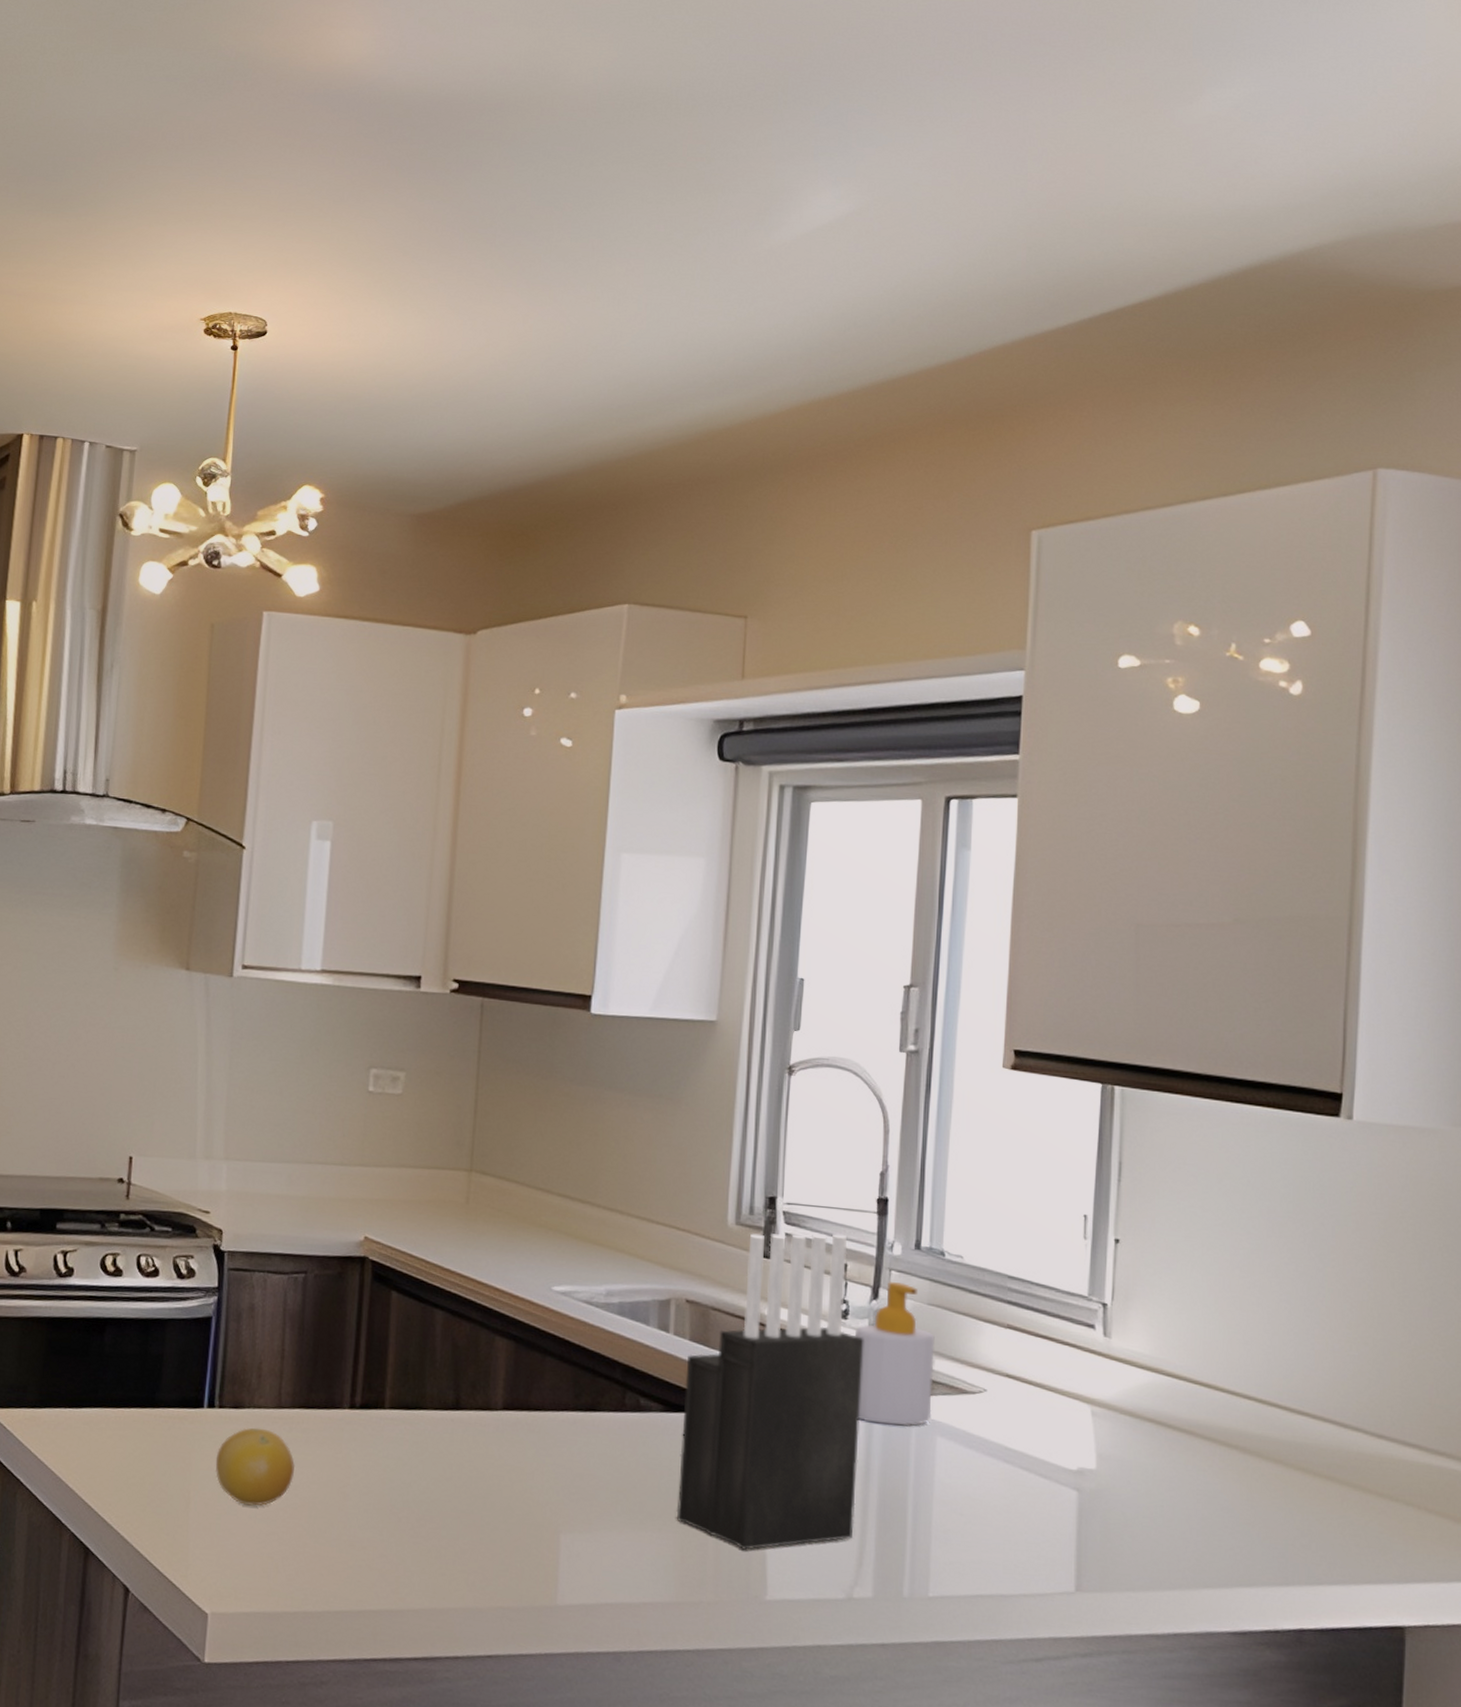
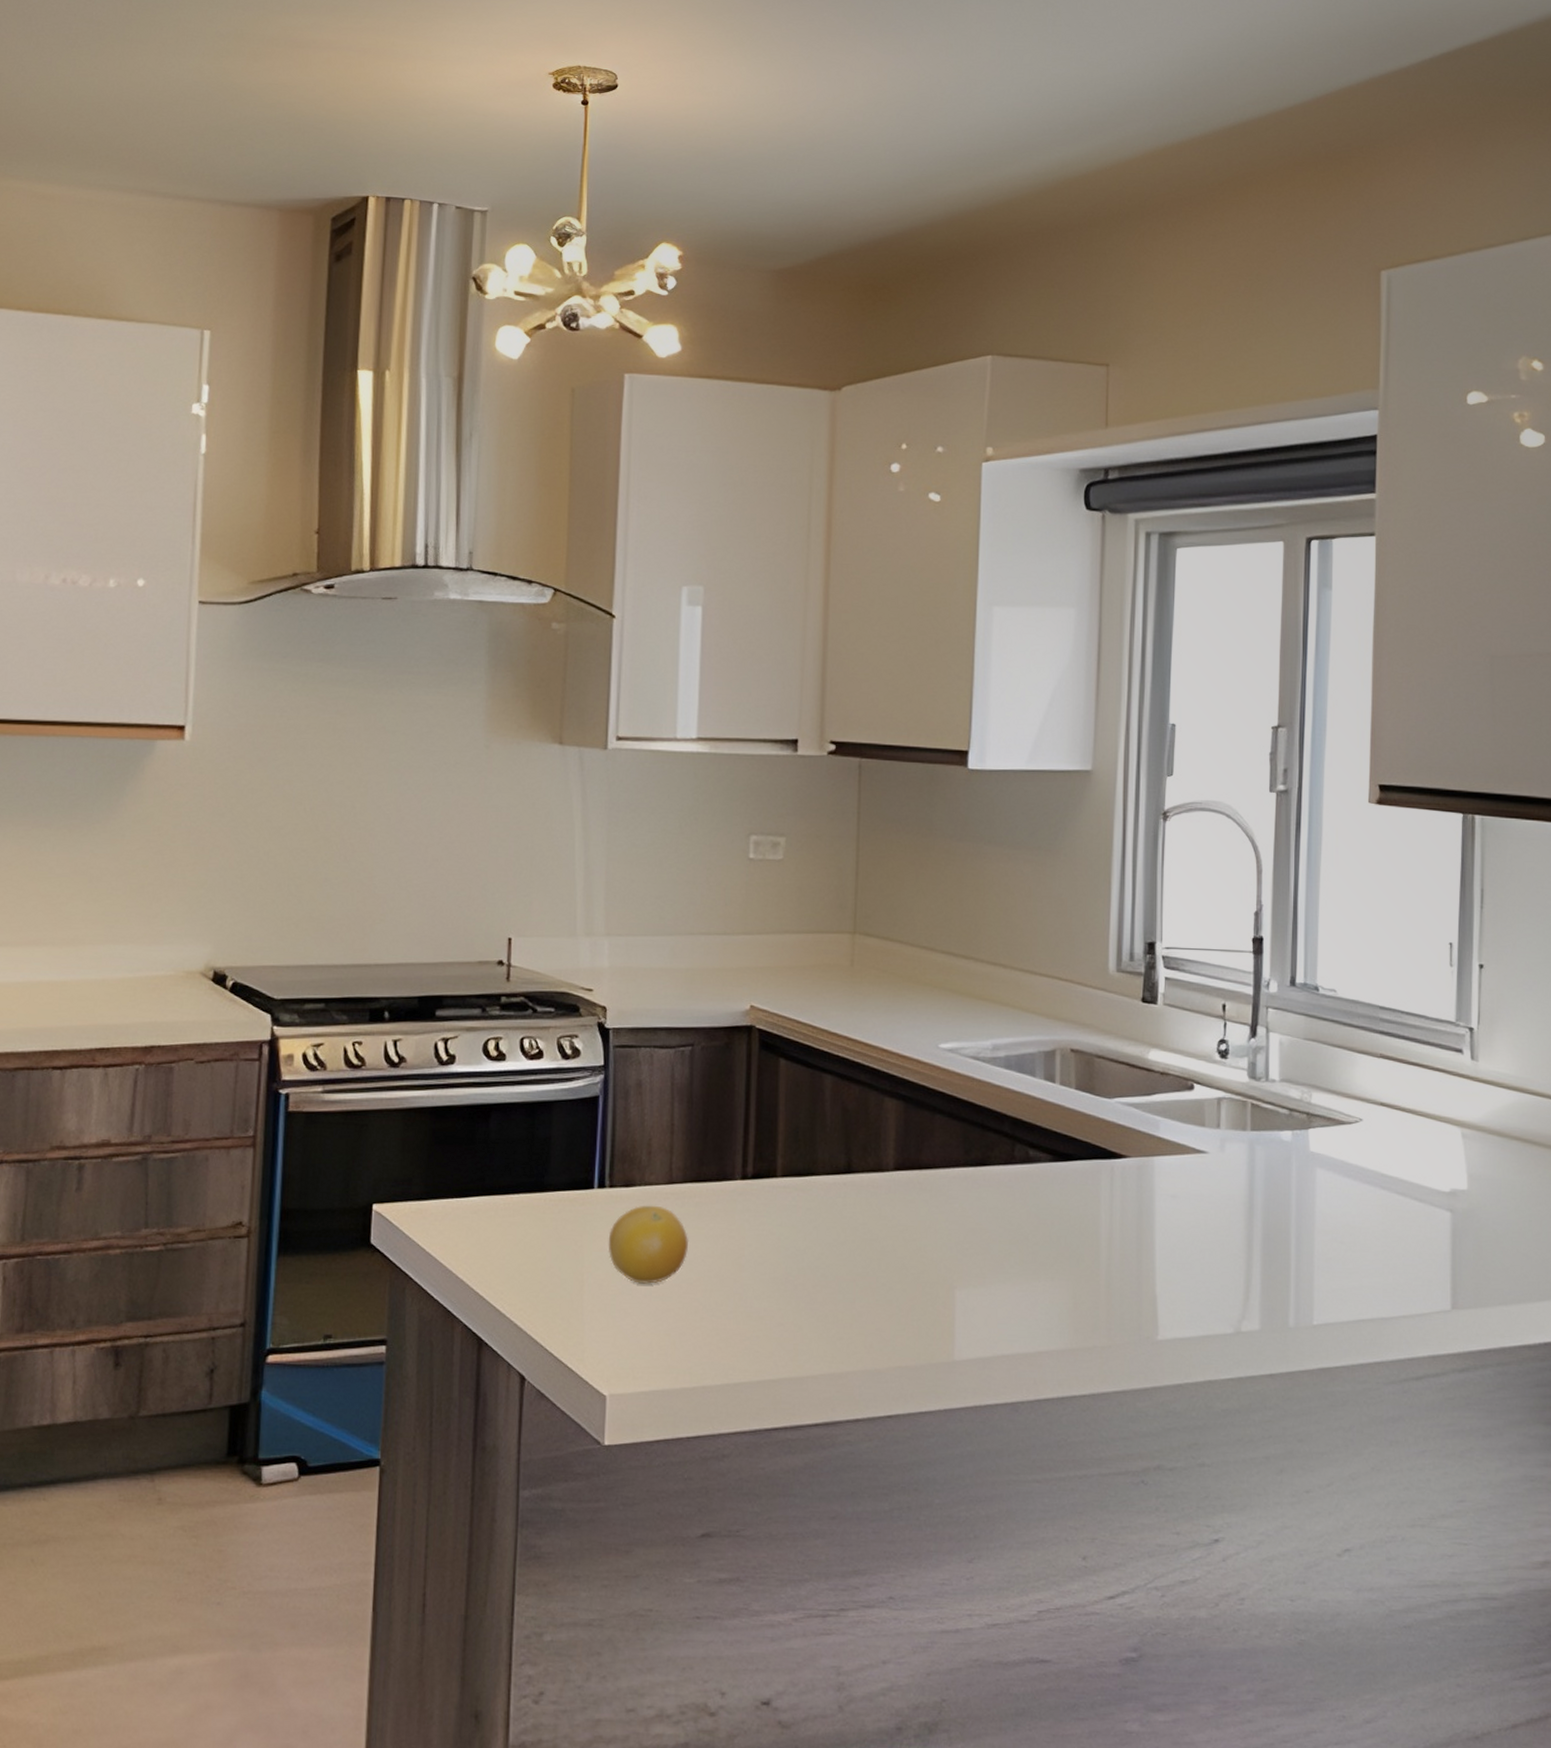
knife block: present [676,1233,864,1551] -> none [1068,974,1244,1293]
soap bottle: present [855,1281,935,1425] -> none [1236,1018,1312,1160]

